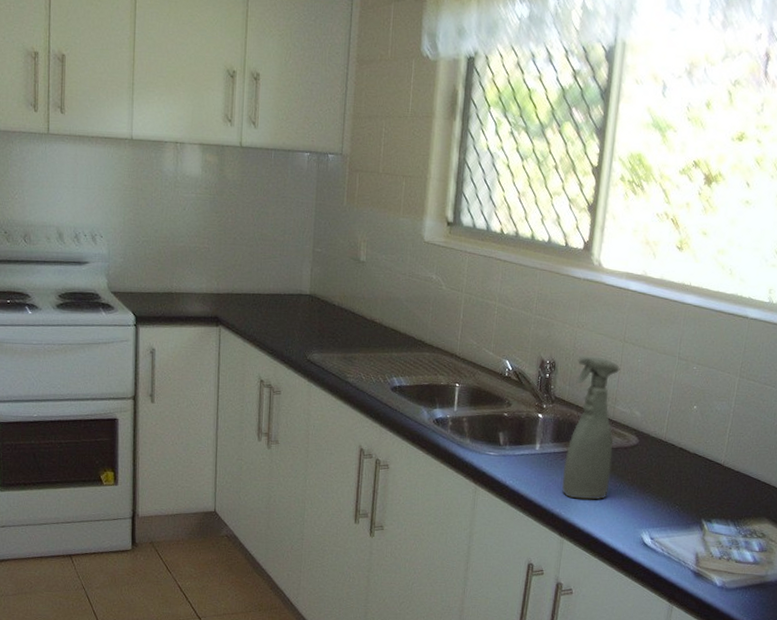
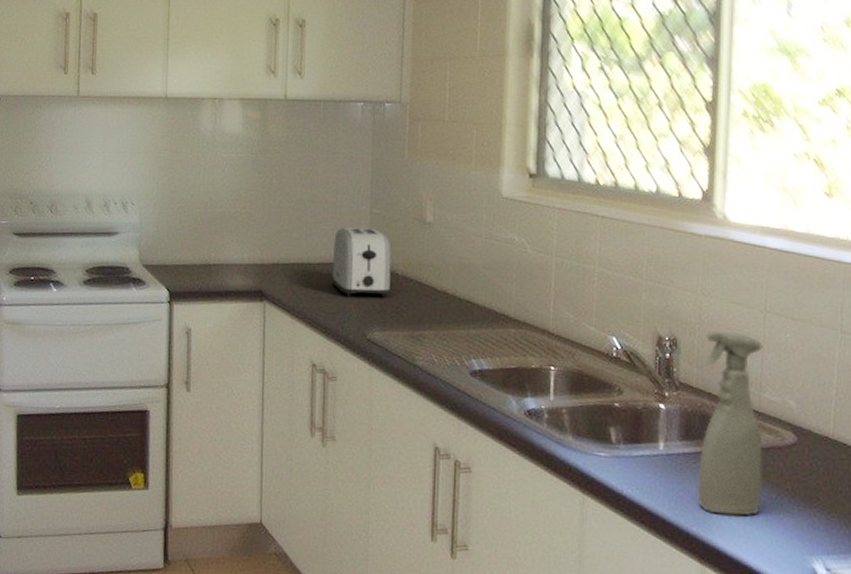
toaster: none [278,264,330,325] -> present [331,227,392,298]

